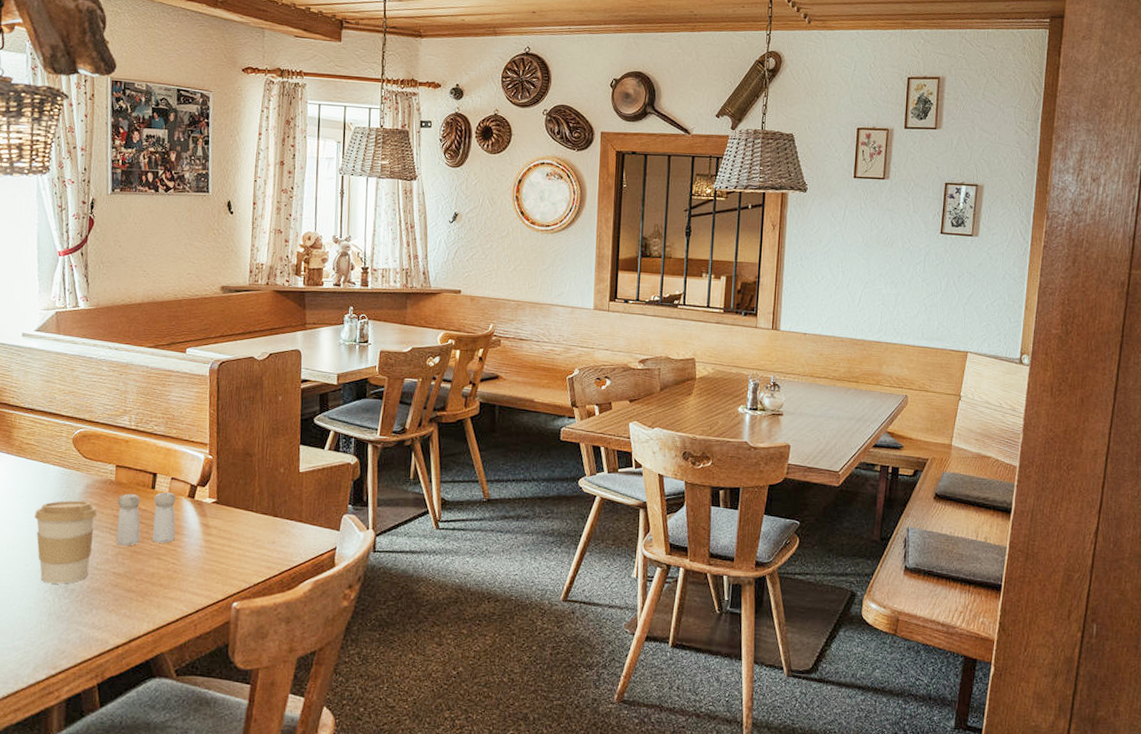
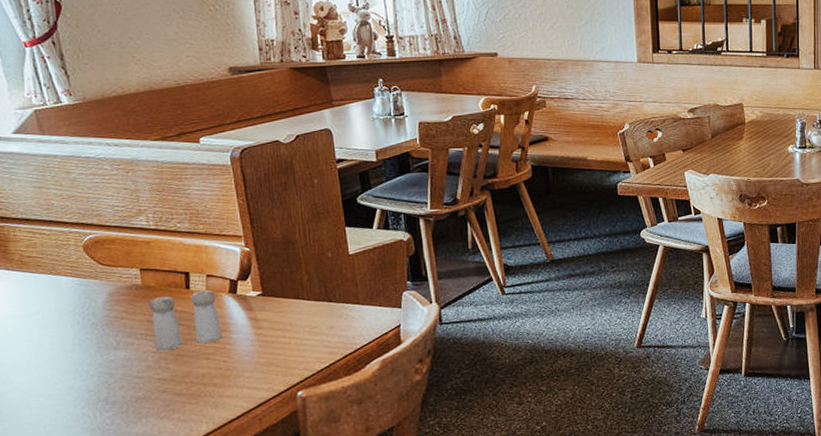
coffee cup: present [34,500,98,584] -> none [53,309,130,399]

